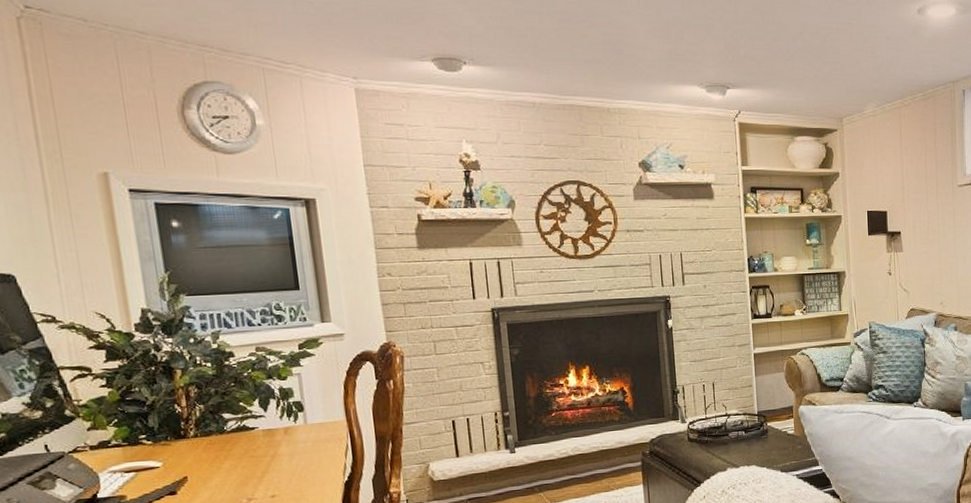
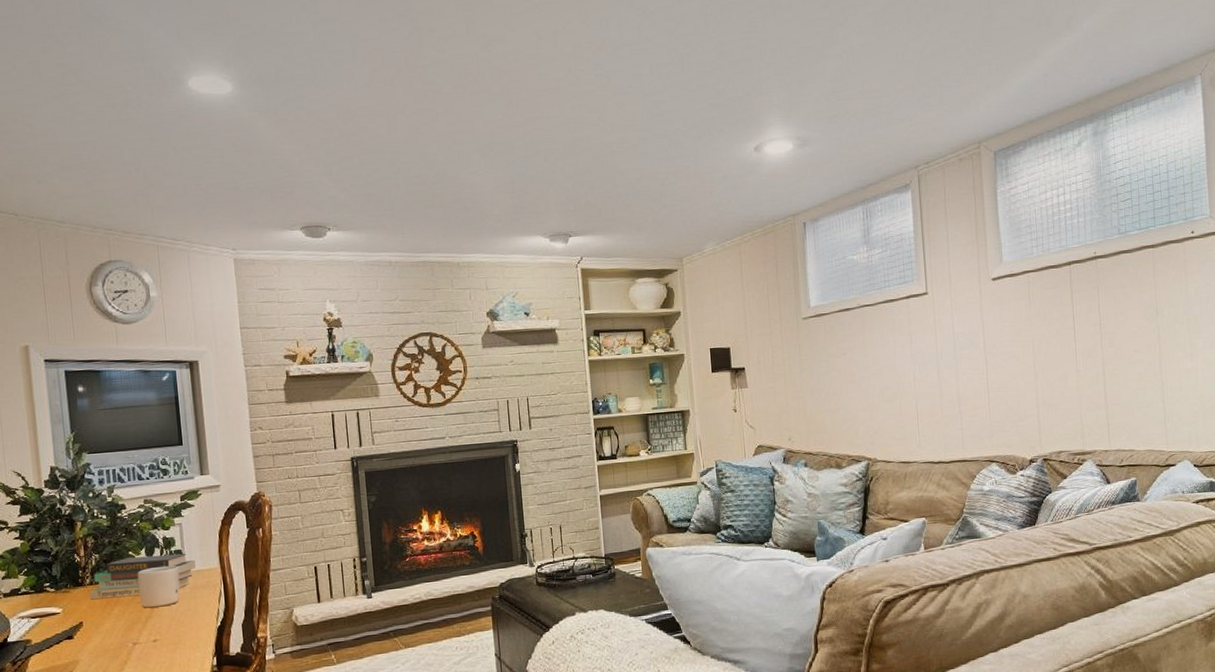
books: none [193,405,318,453] -> present [89,553,196,600]
mug: none [249,417,301,463] -> present [137,565,180,608]

